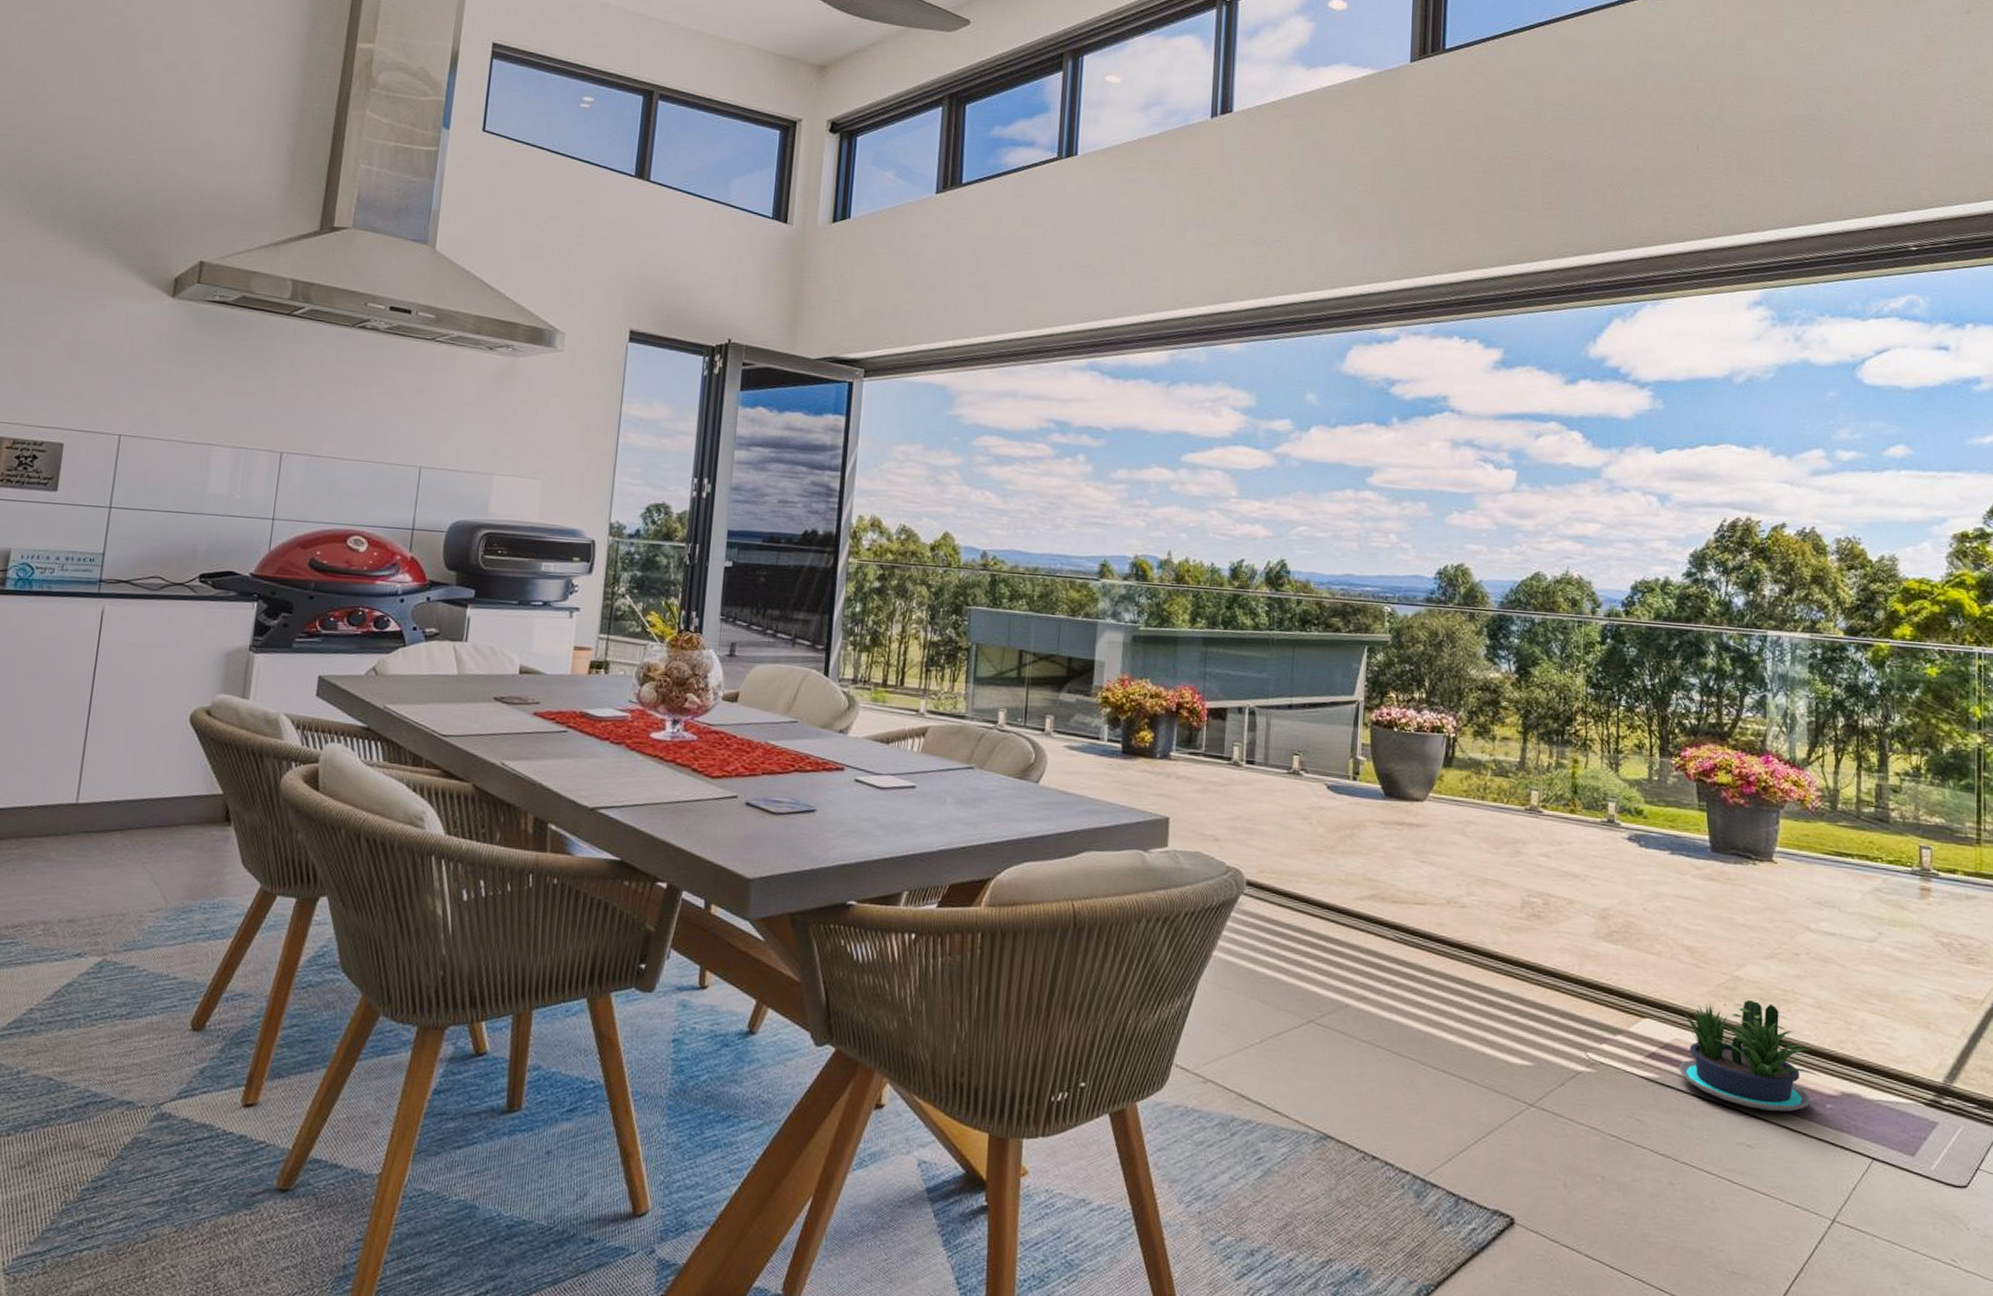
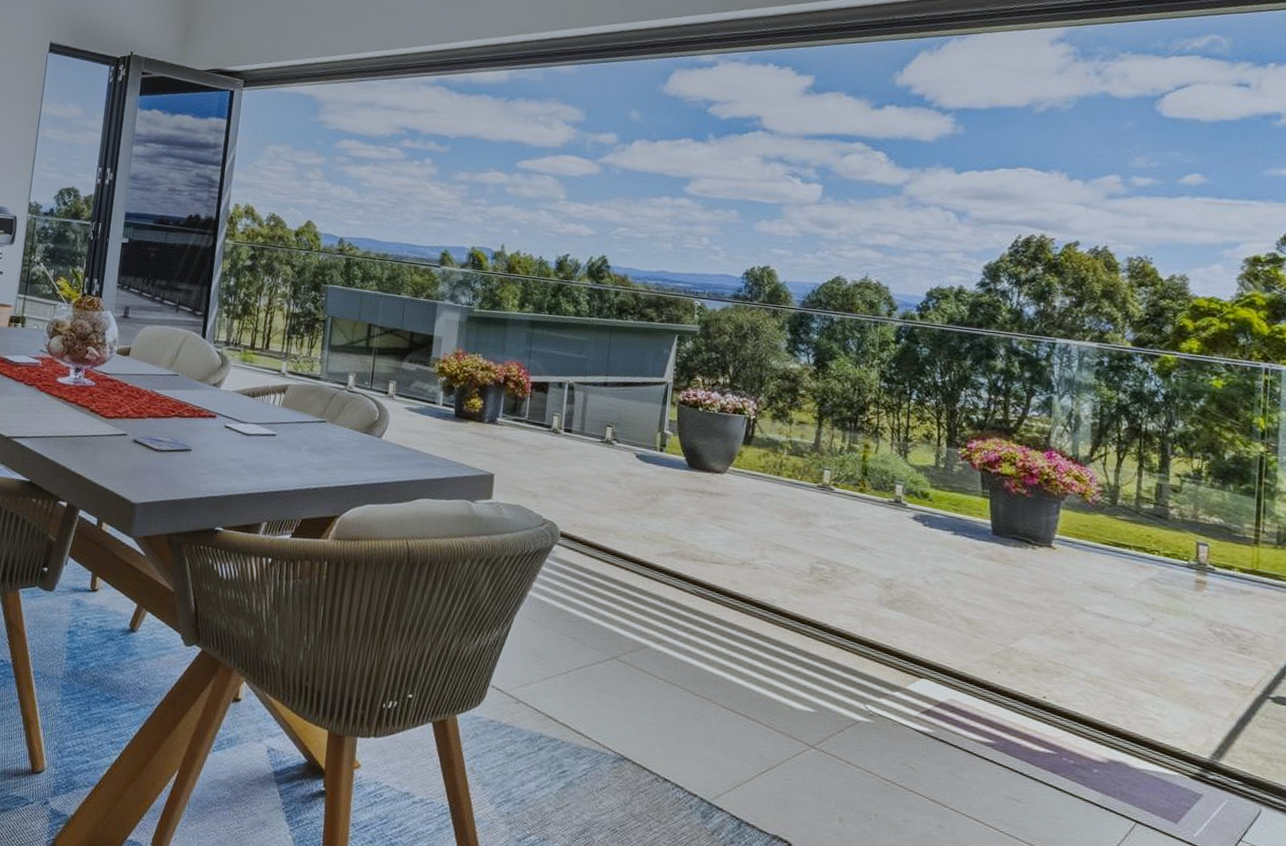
potted plant: present [1677,999,1822,1112] -> none [951,669,1090,773]

